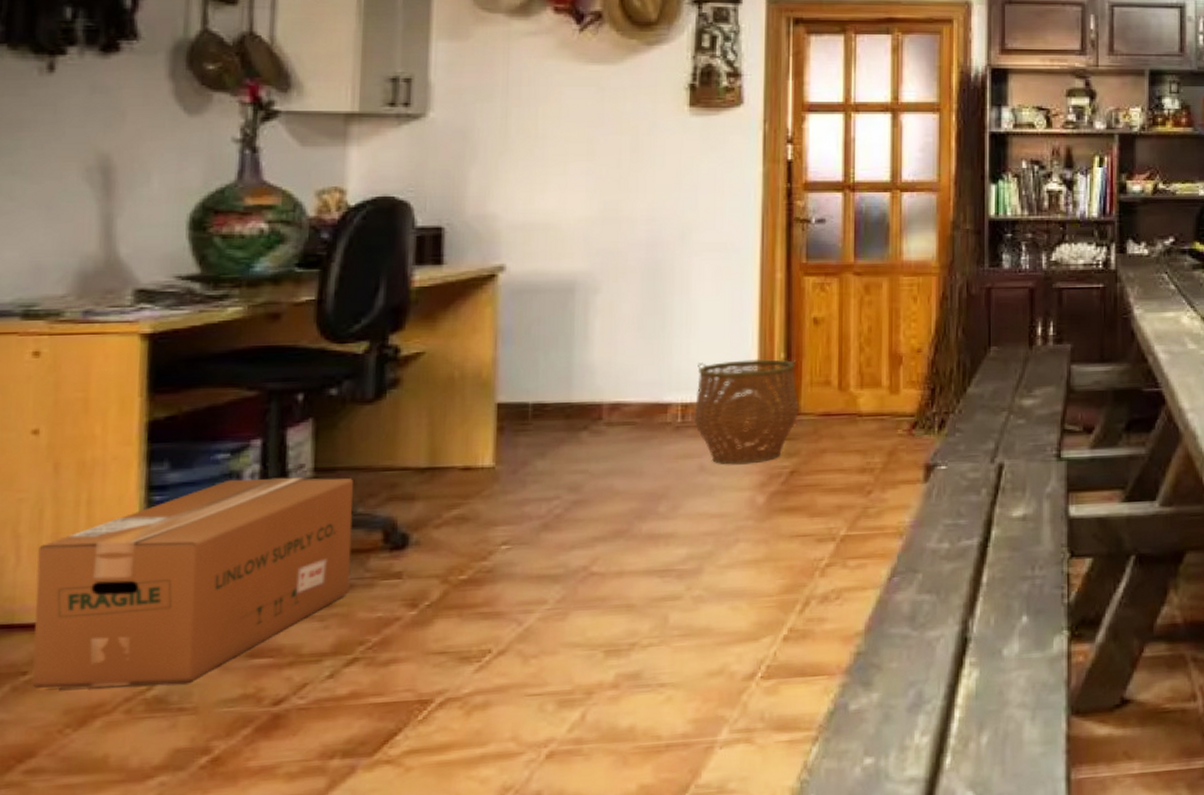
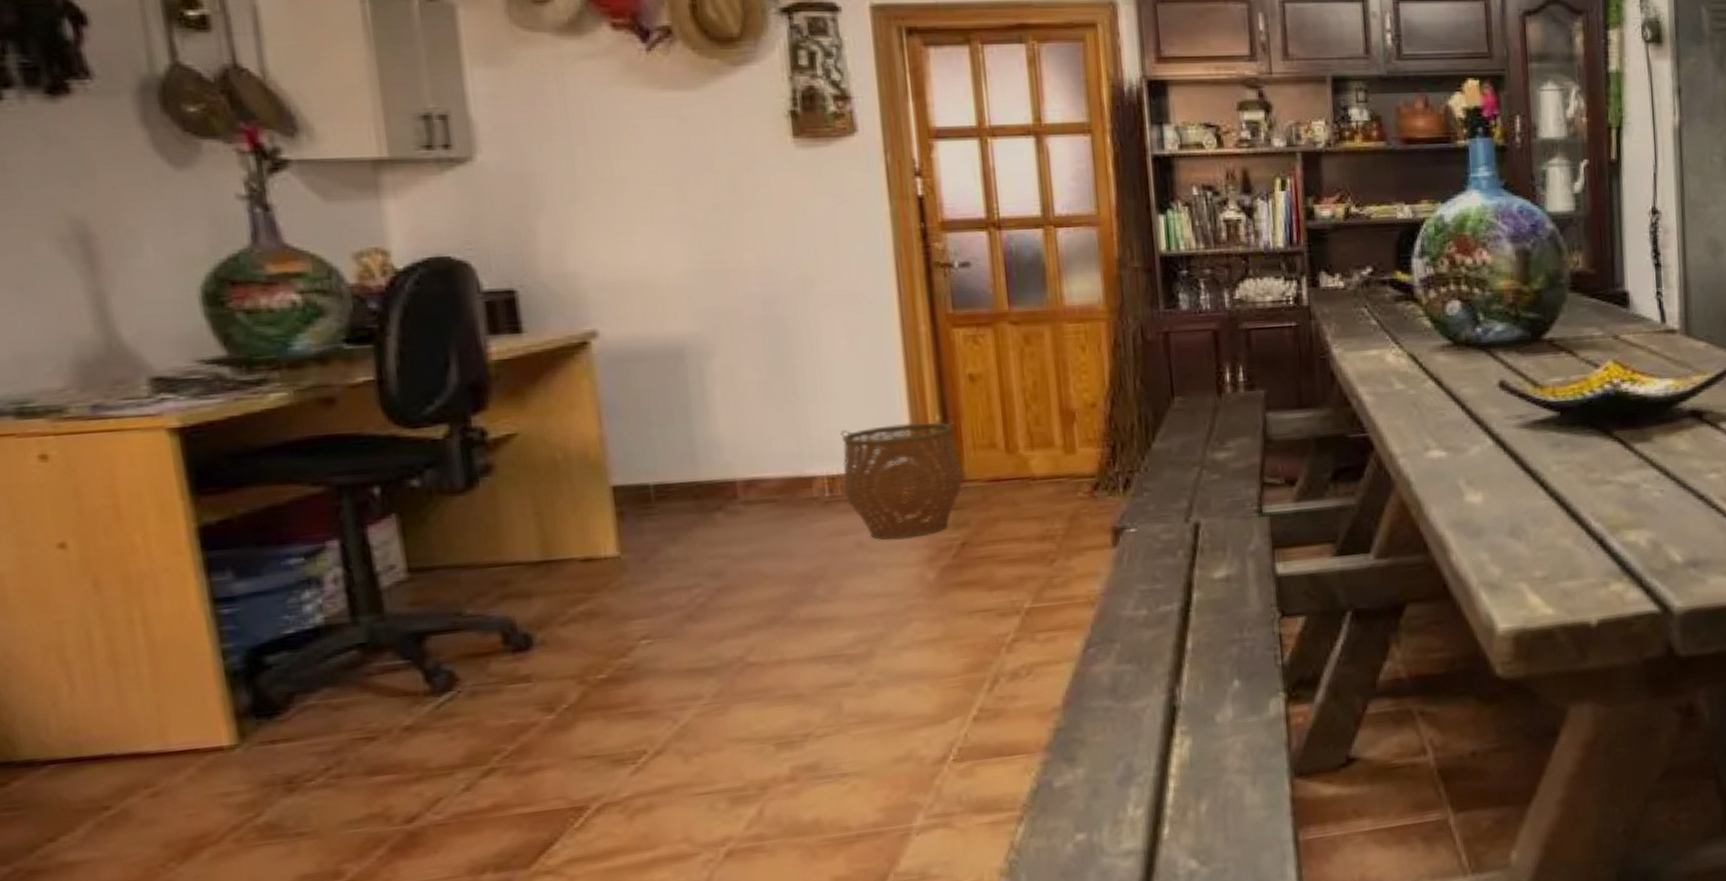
box: present [32,477,354,689] -> none [94,577,473,824]

